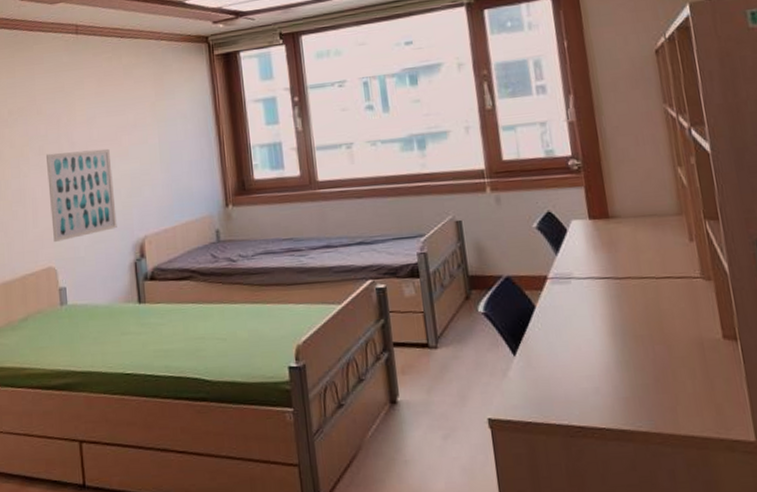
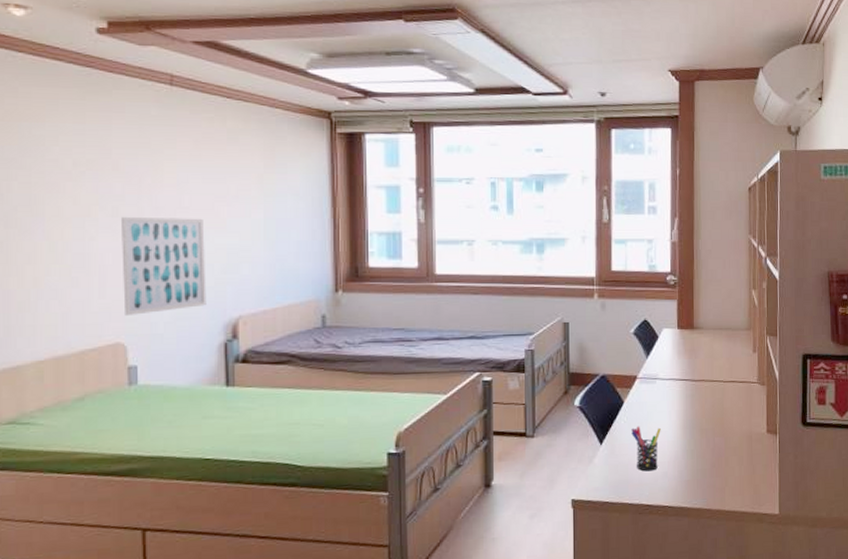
pen holder: none [548,333,586,387] -> present [631,426,661,472]

